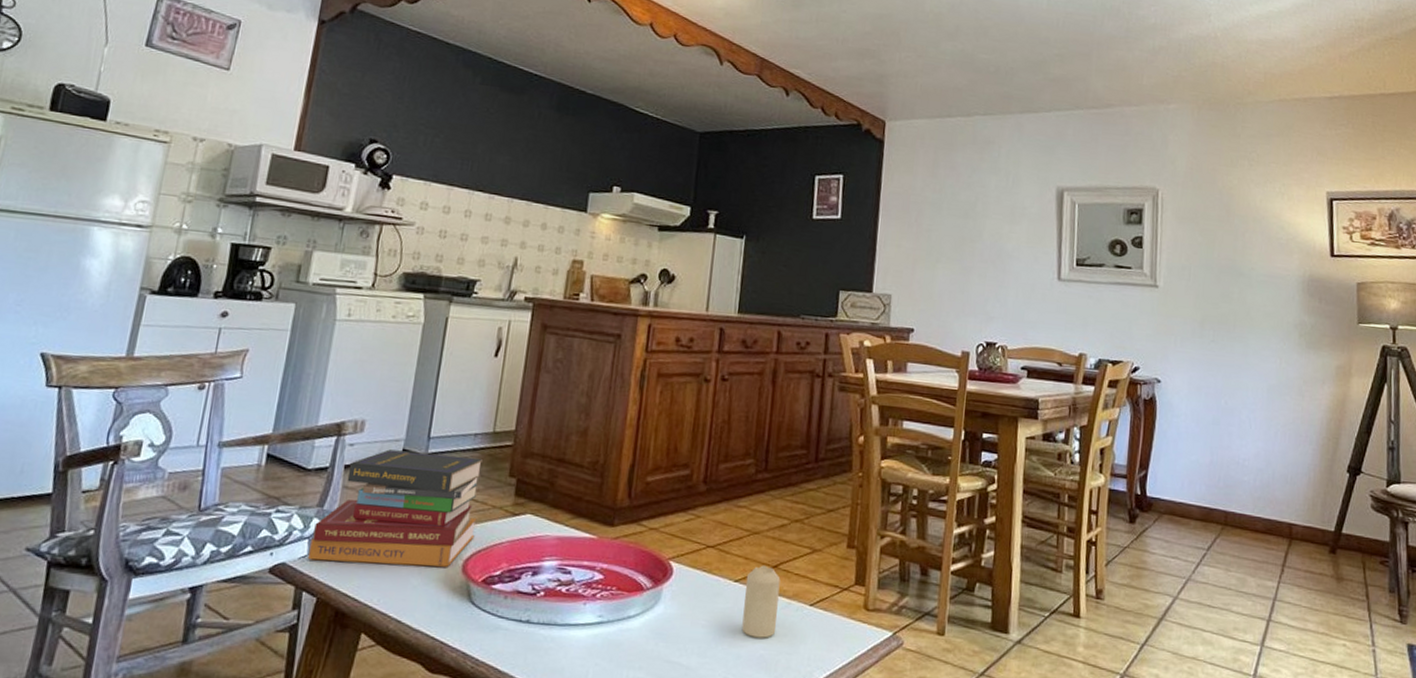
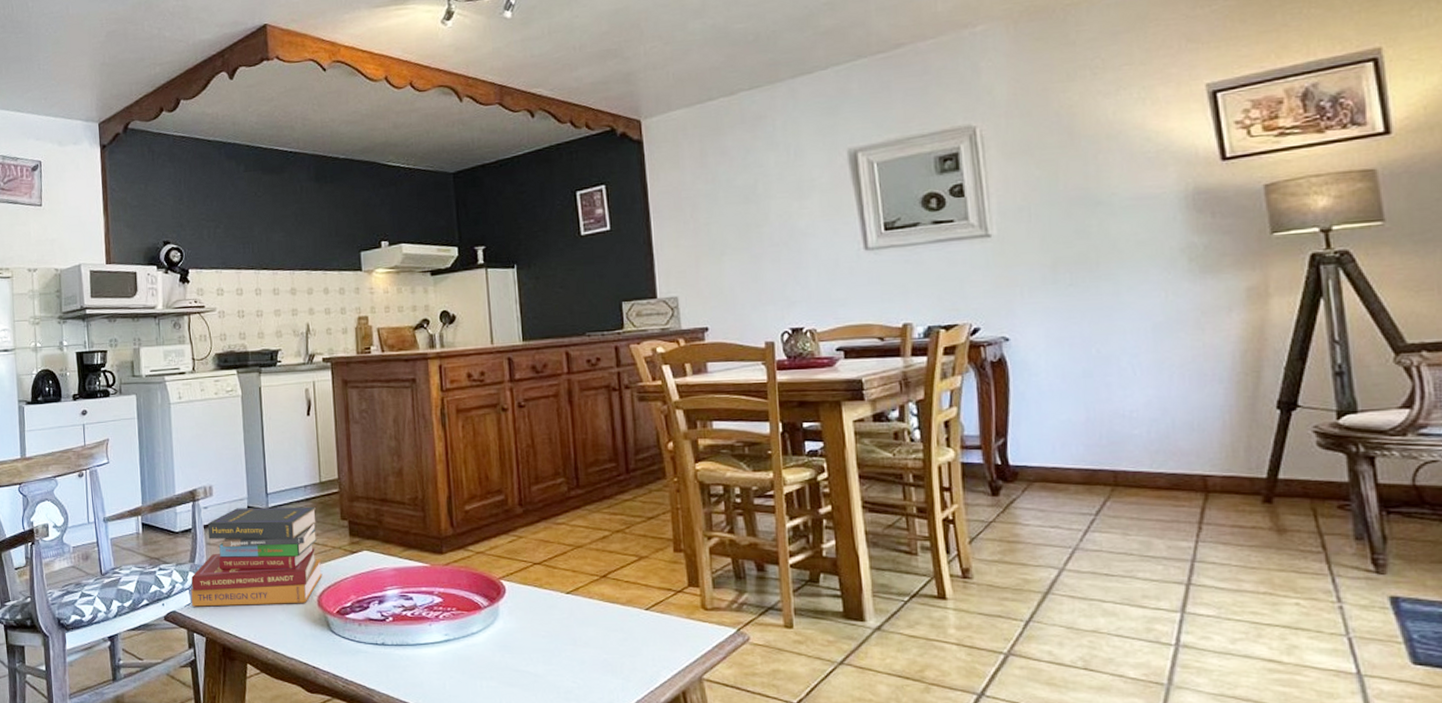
candle: present [742,565,781,638] -> none [577,576,616,643]

